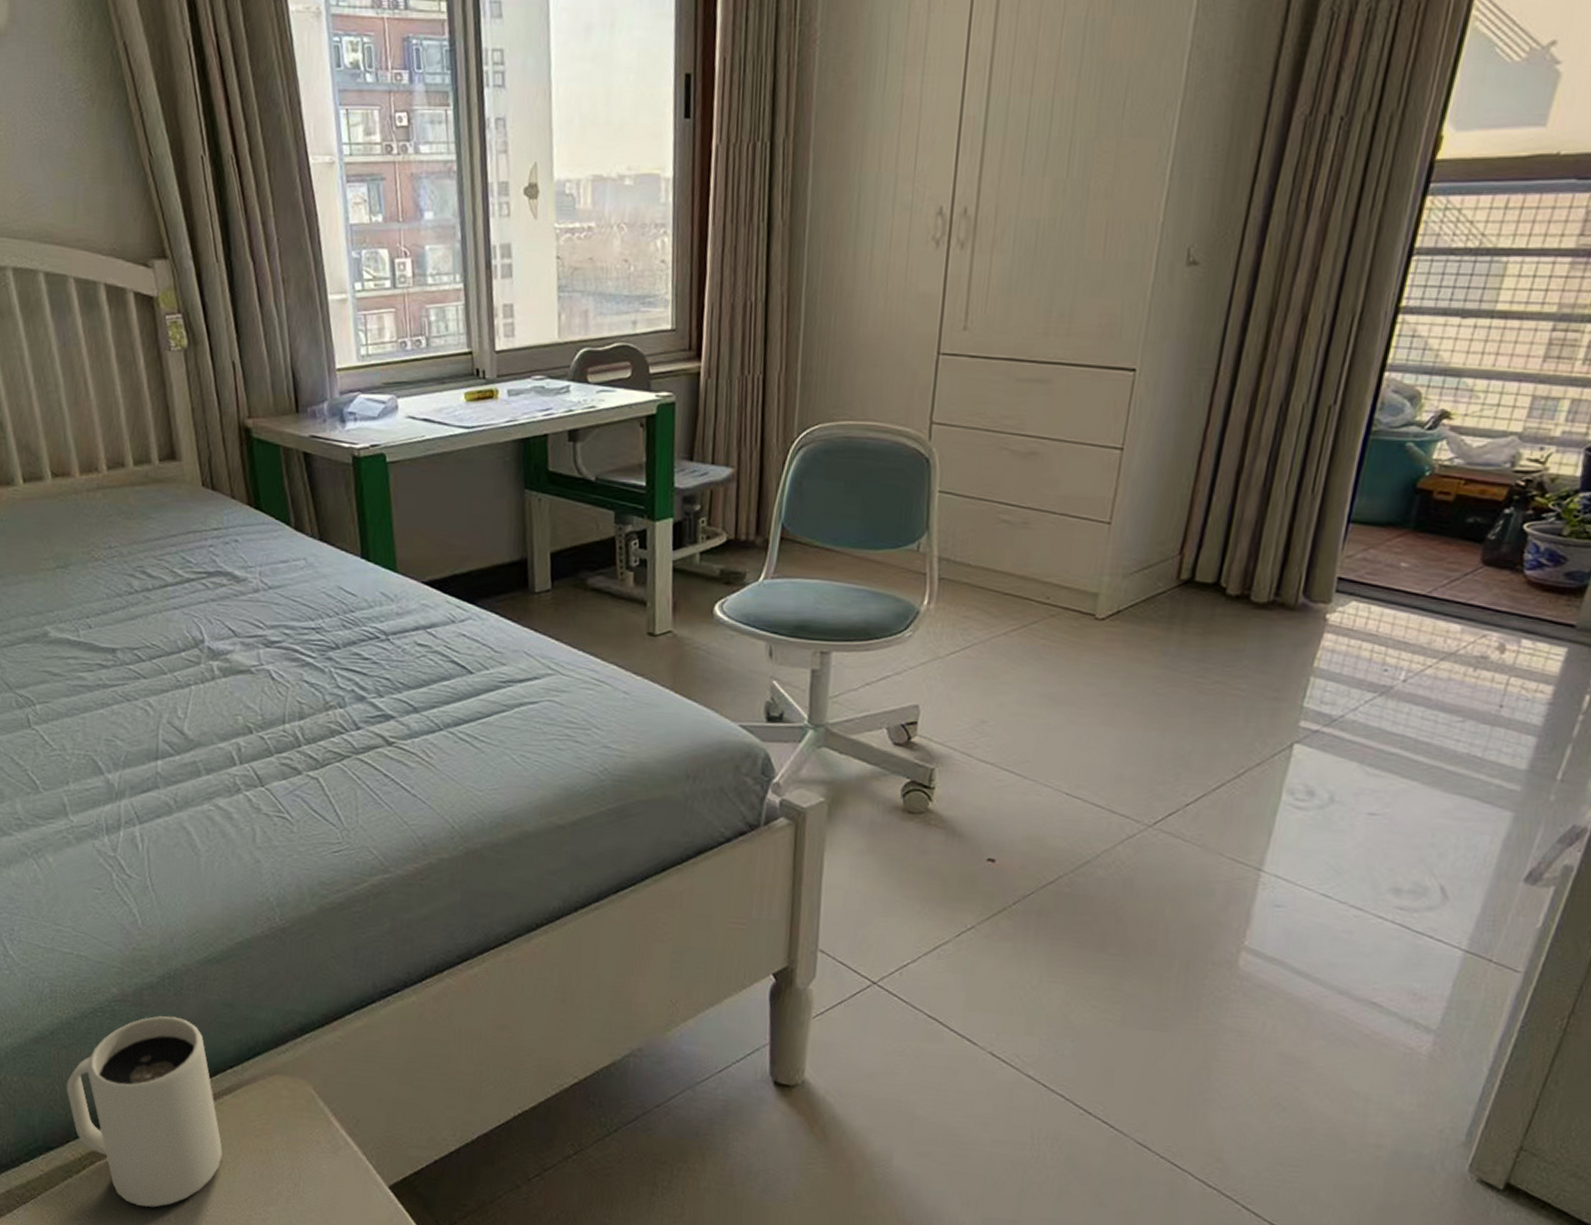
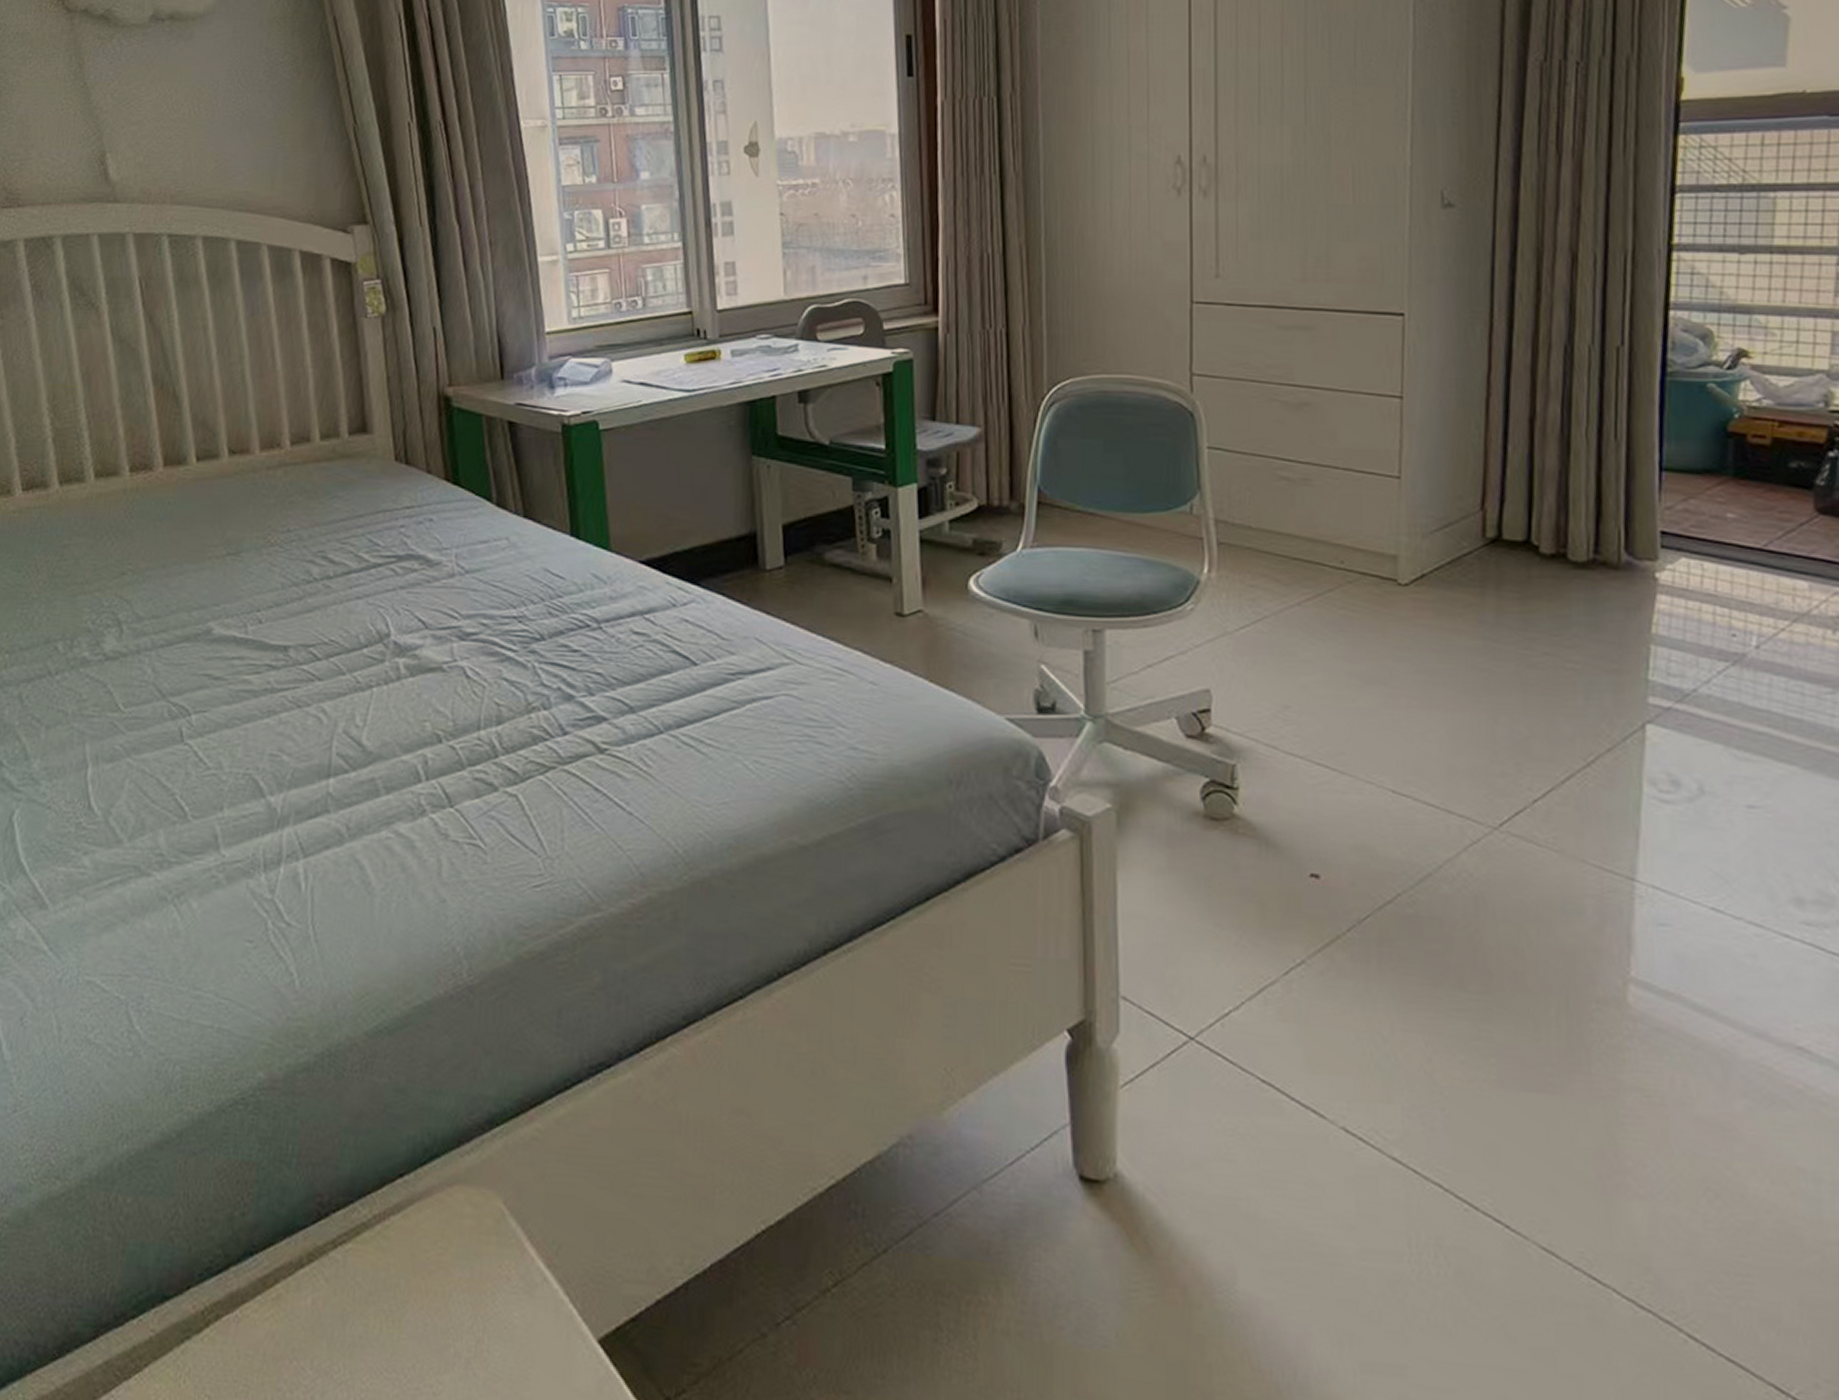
mug: present [67,1016,222,1208] -> none [192,1107,386,1381]

